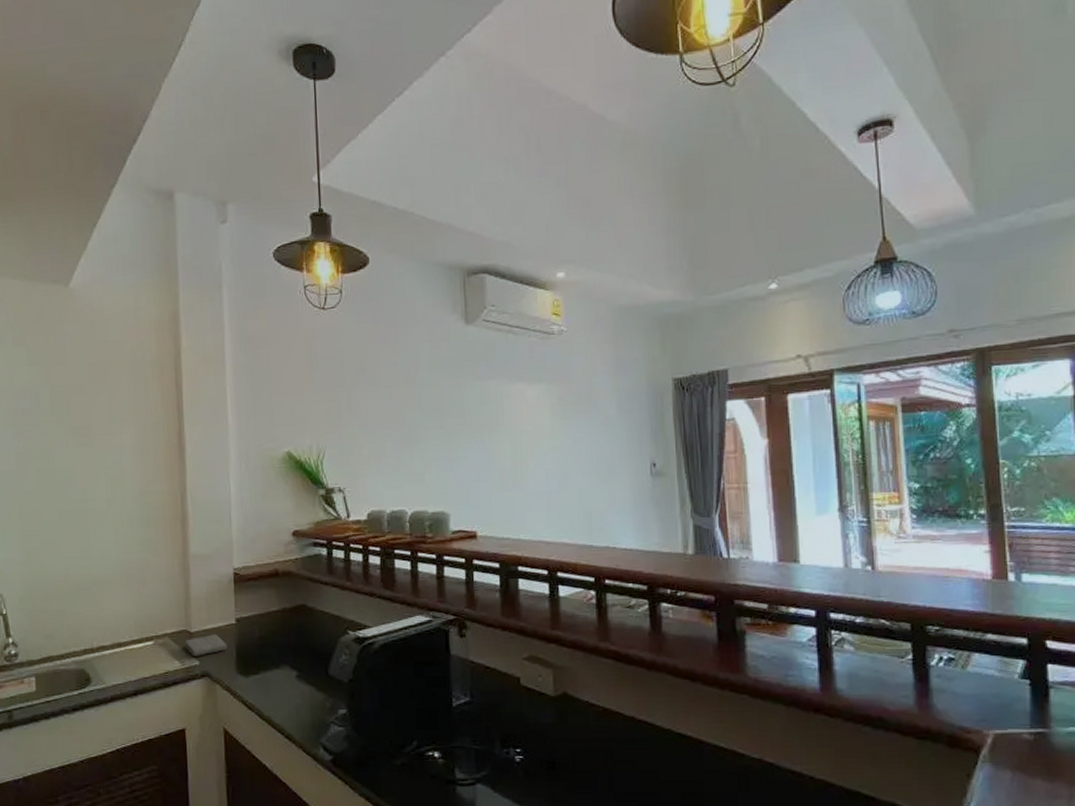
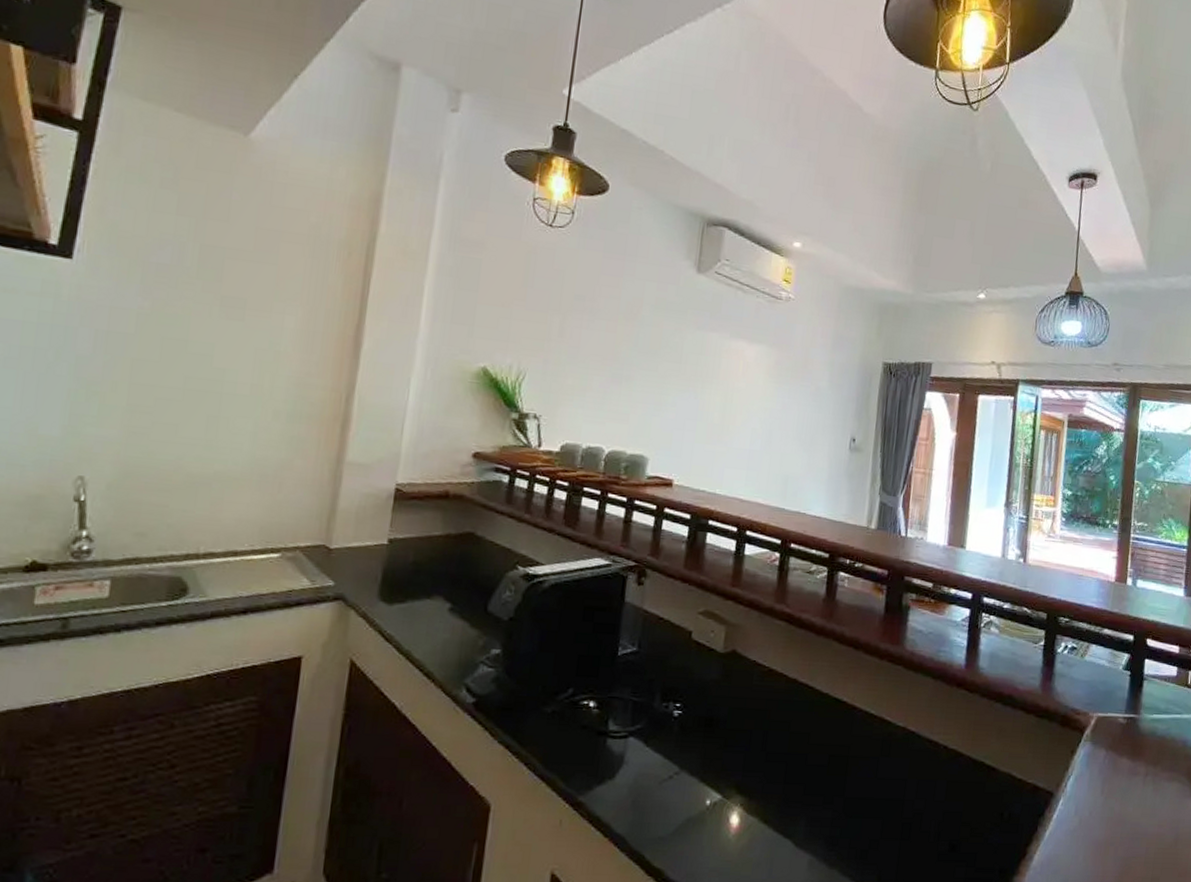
washcloth: present [185,634,228,656] -> none [320,553,373,577]

